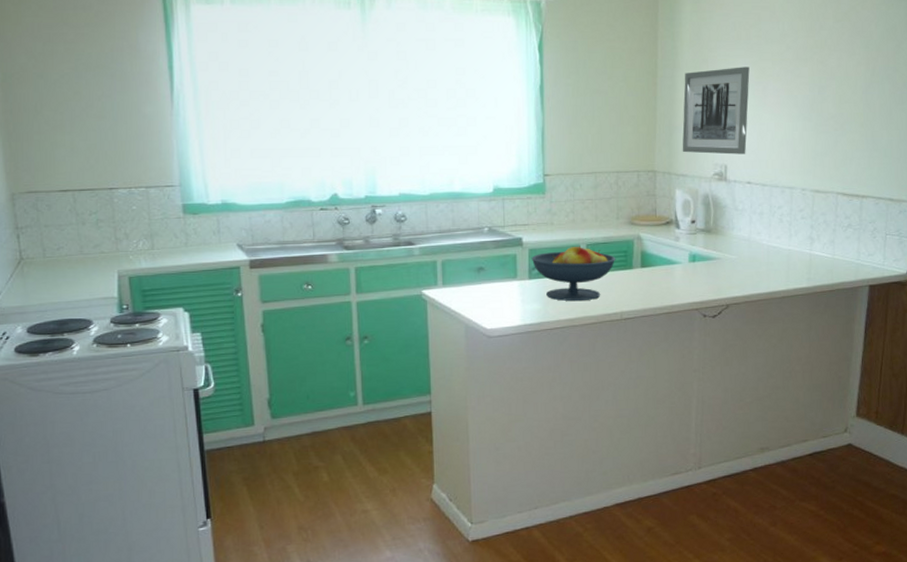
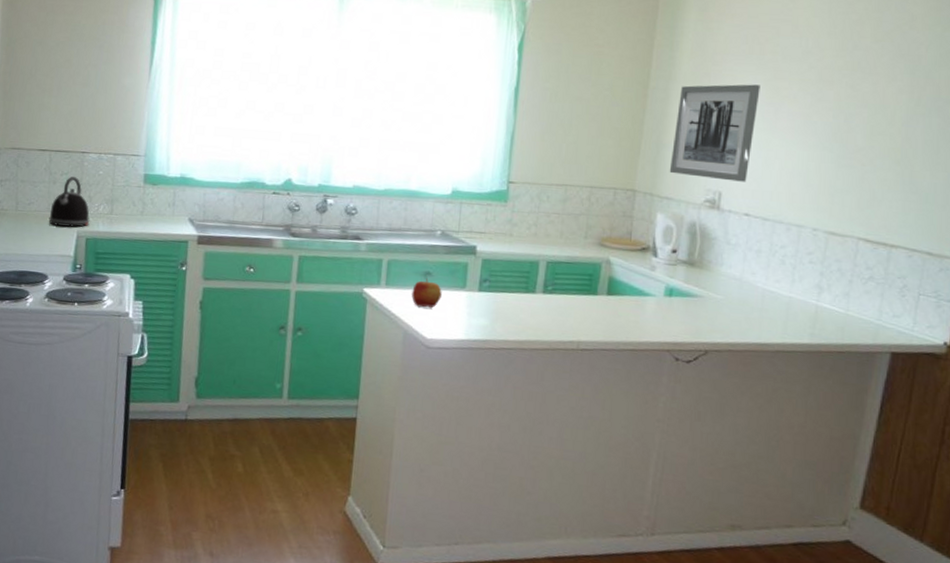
kettle: none [83,215,130,269] -> present [49,177,90,228]
apple: none [468,273,496,301] -> present [411,278,442,308]
fruit bowl: present [531,246,616,301] -> none [483,262,579,323]

